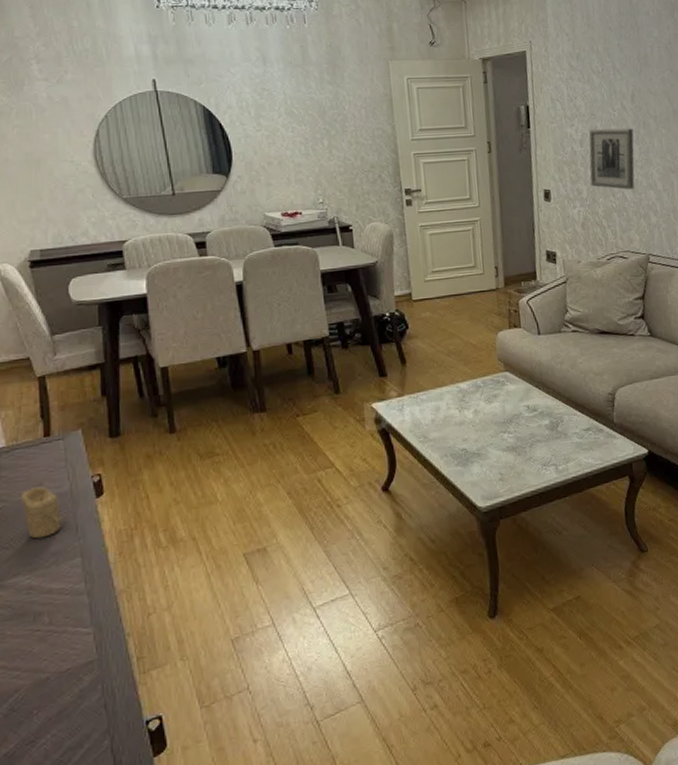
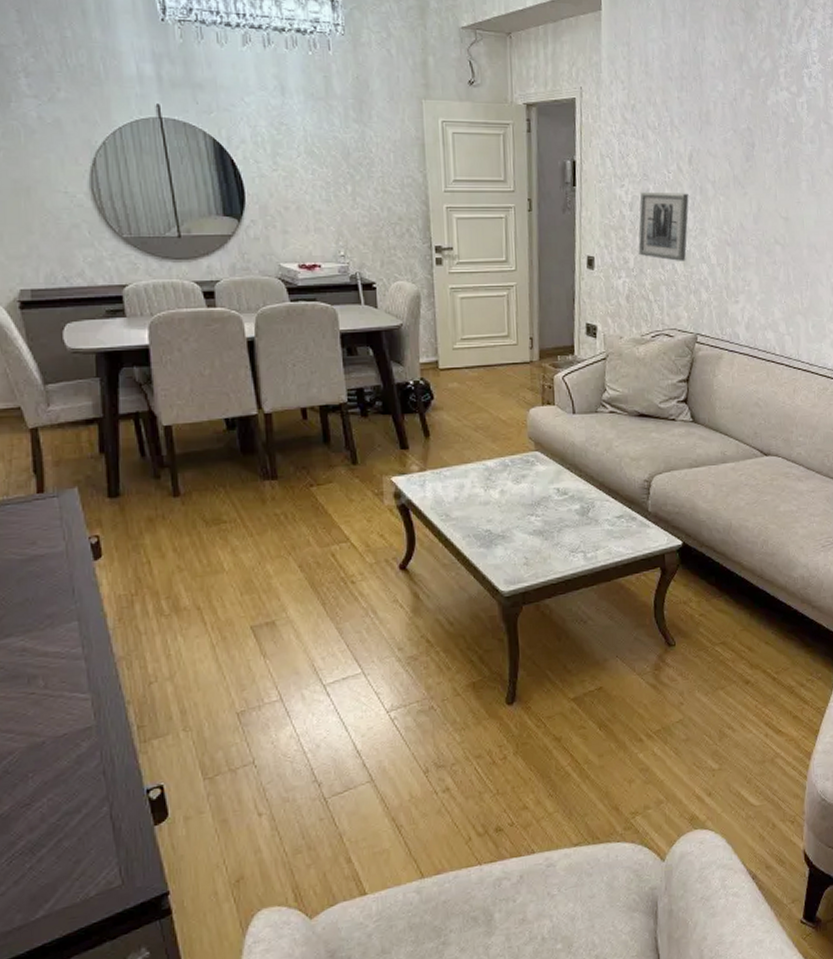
candle: present [20,486,63,539] -> none [12,545,58,600]

